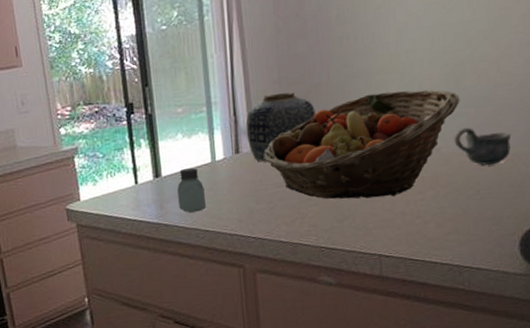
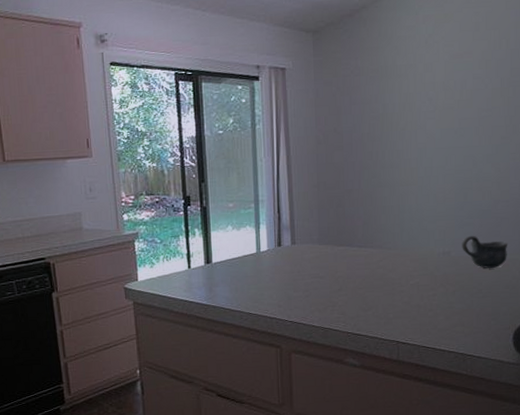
saltshaker: present [177,167,206,213] -> none [225,256,250,296]
vase: present [245,92,316,162] -> none [287,195,348,255]
fruit basket: present [264,89,460,199] -> none [302,201,467,292]

